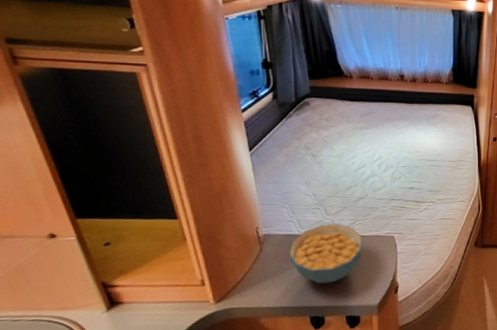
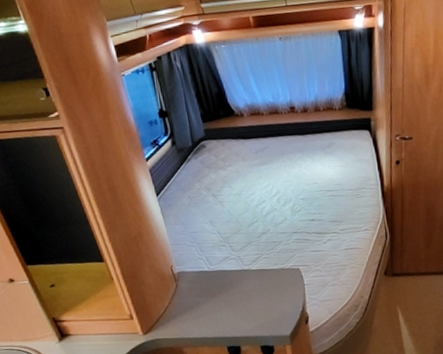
cereal bowl: present [289,224,362,284] -> none [202,259,269,316]

